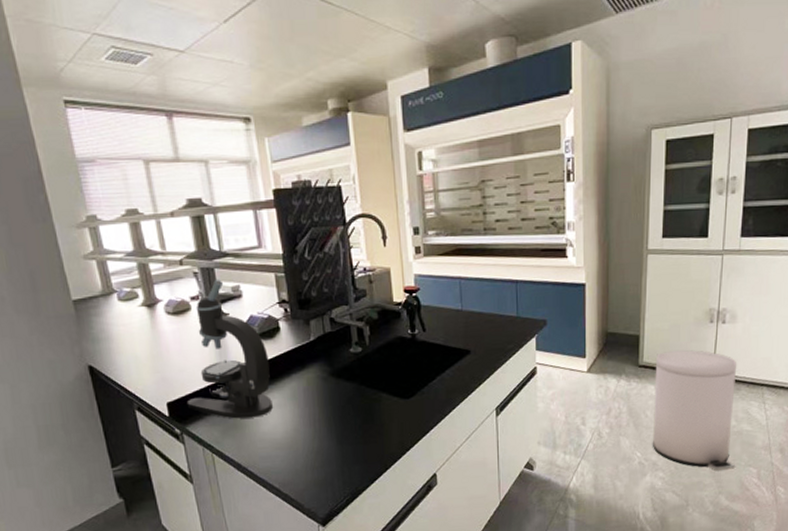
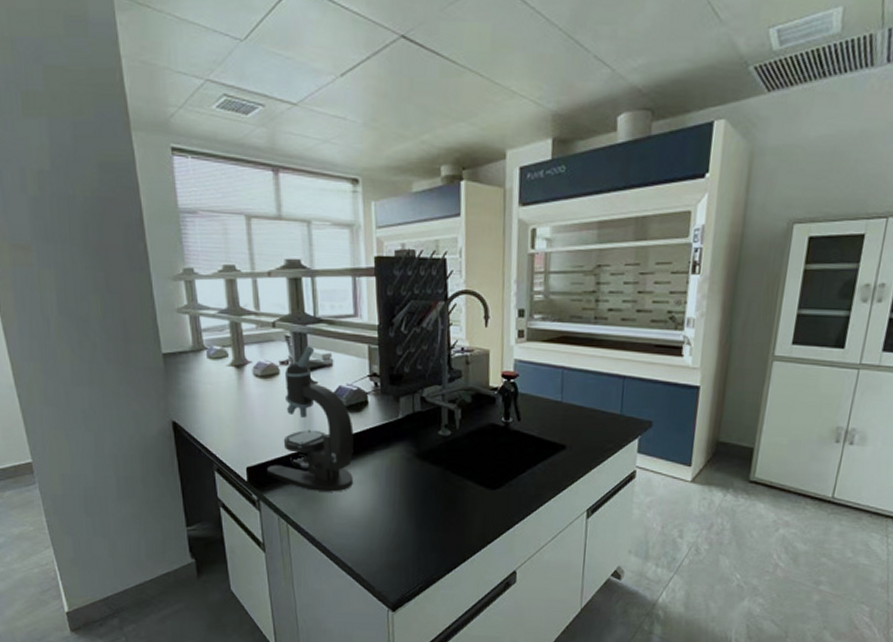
pedal bin: present [653,350,737,471] -> none [755,468,862,604]

